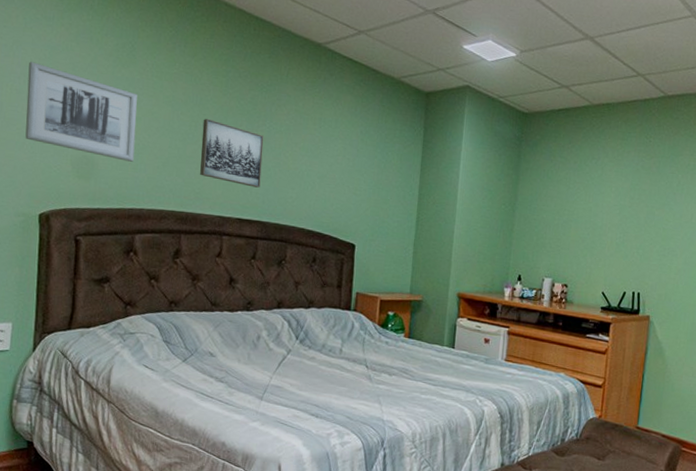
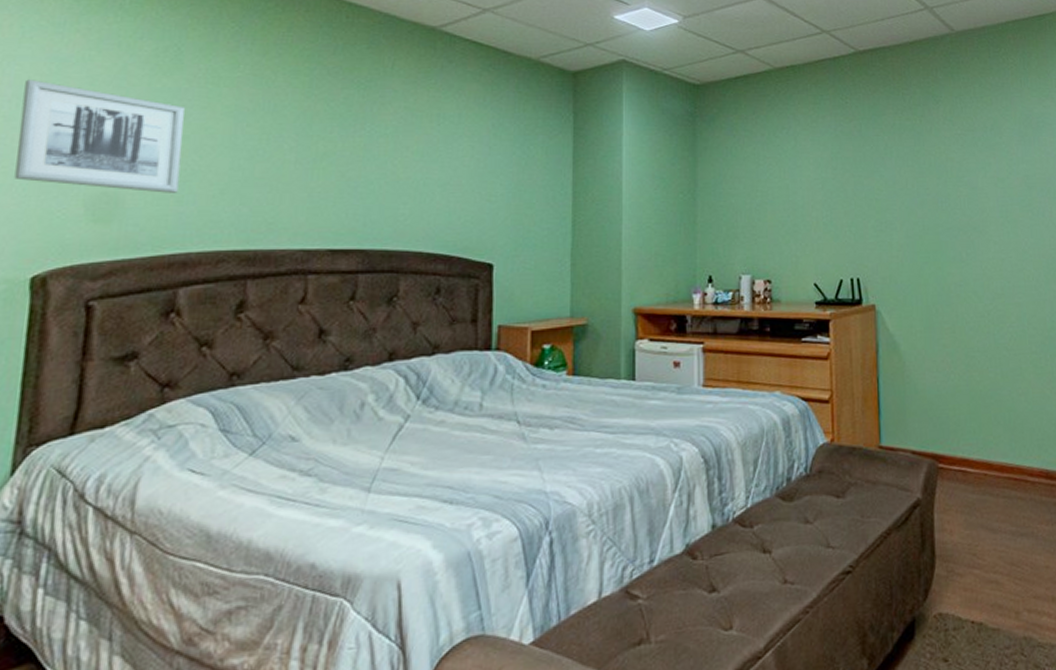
wall art: present [200,118,264,188] -> none [274,128,364,207]

